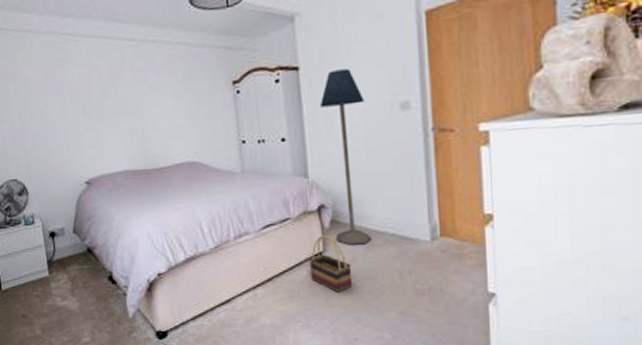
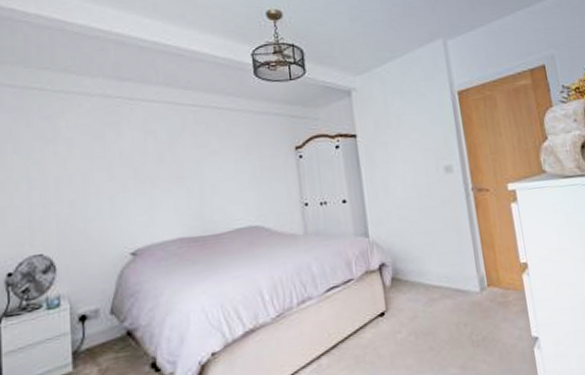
basket: present [308,234,353,292] -> none [372,293,416,353]
floor lamp: present [319,68,372,245] -> none [376,137,430,302]

